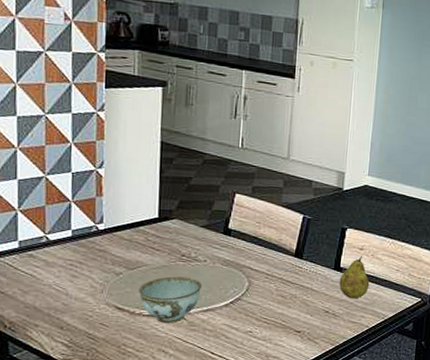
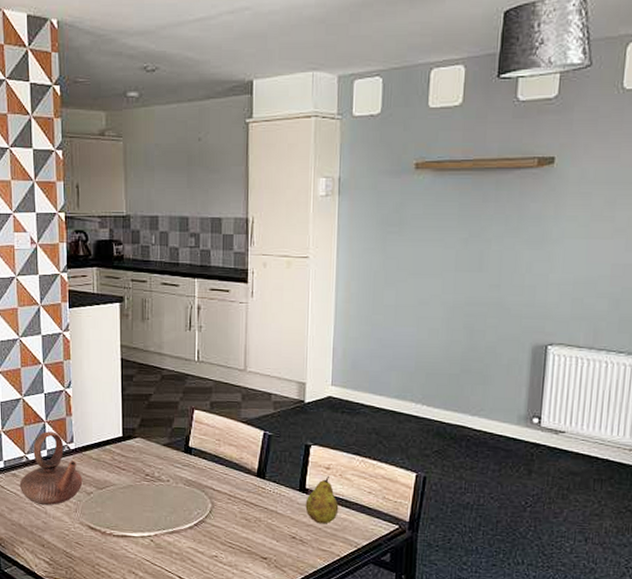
teapot: none [36,211,112,287] -> present [19,431,83,506]
bowl: present [138,276,203,323] -> none [108,496,167,545]

